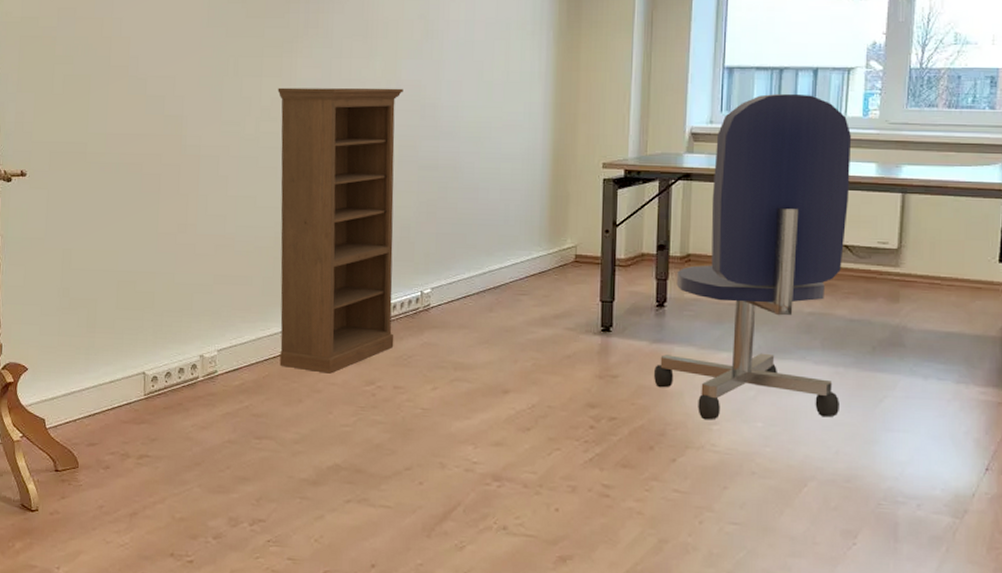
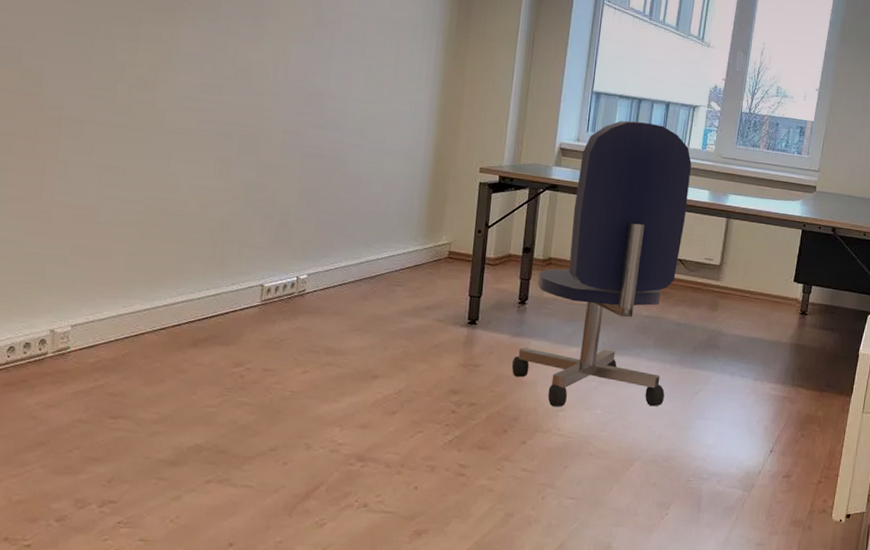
bookshelf: present [277,87,403,374] -> none [141,56,291,354]

